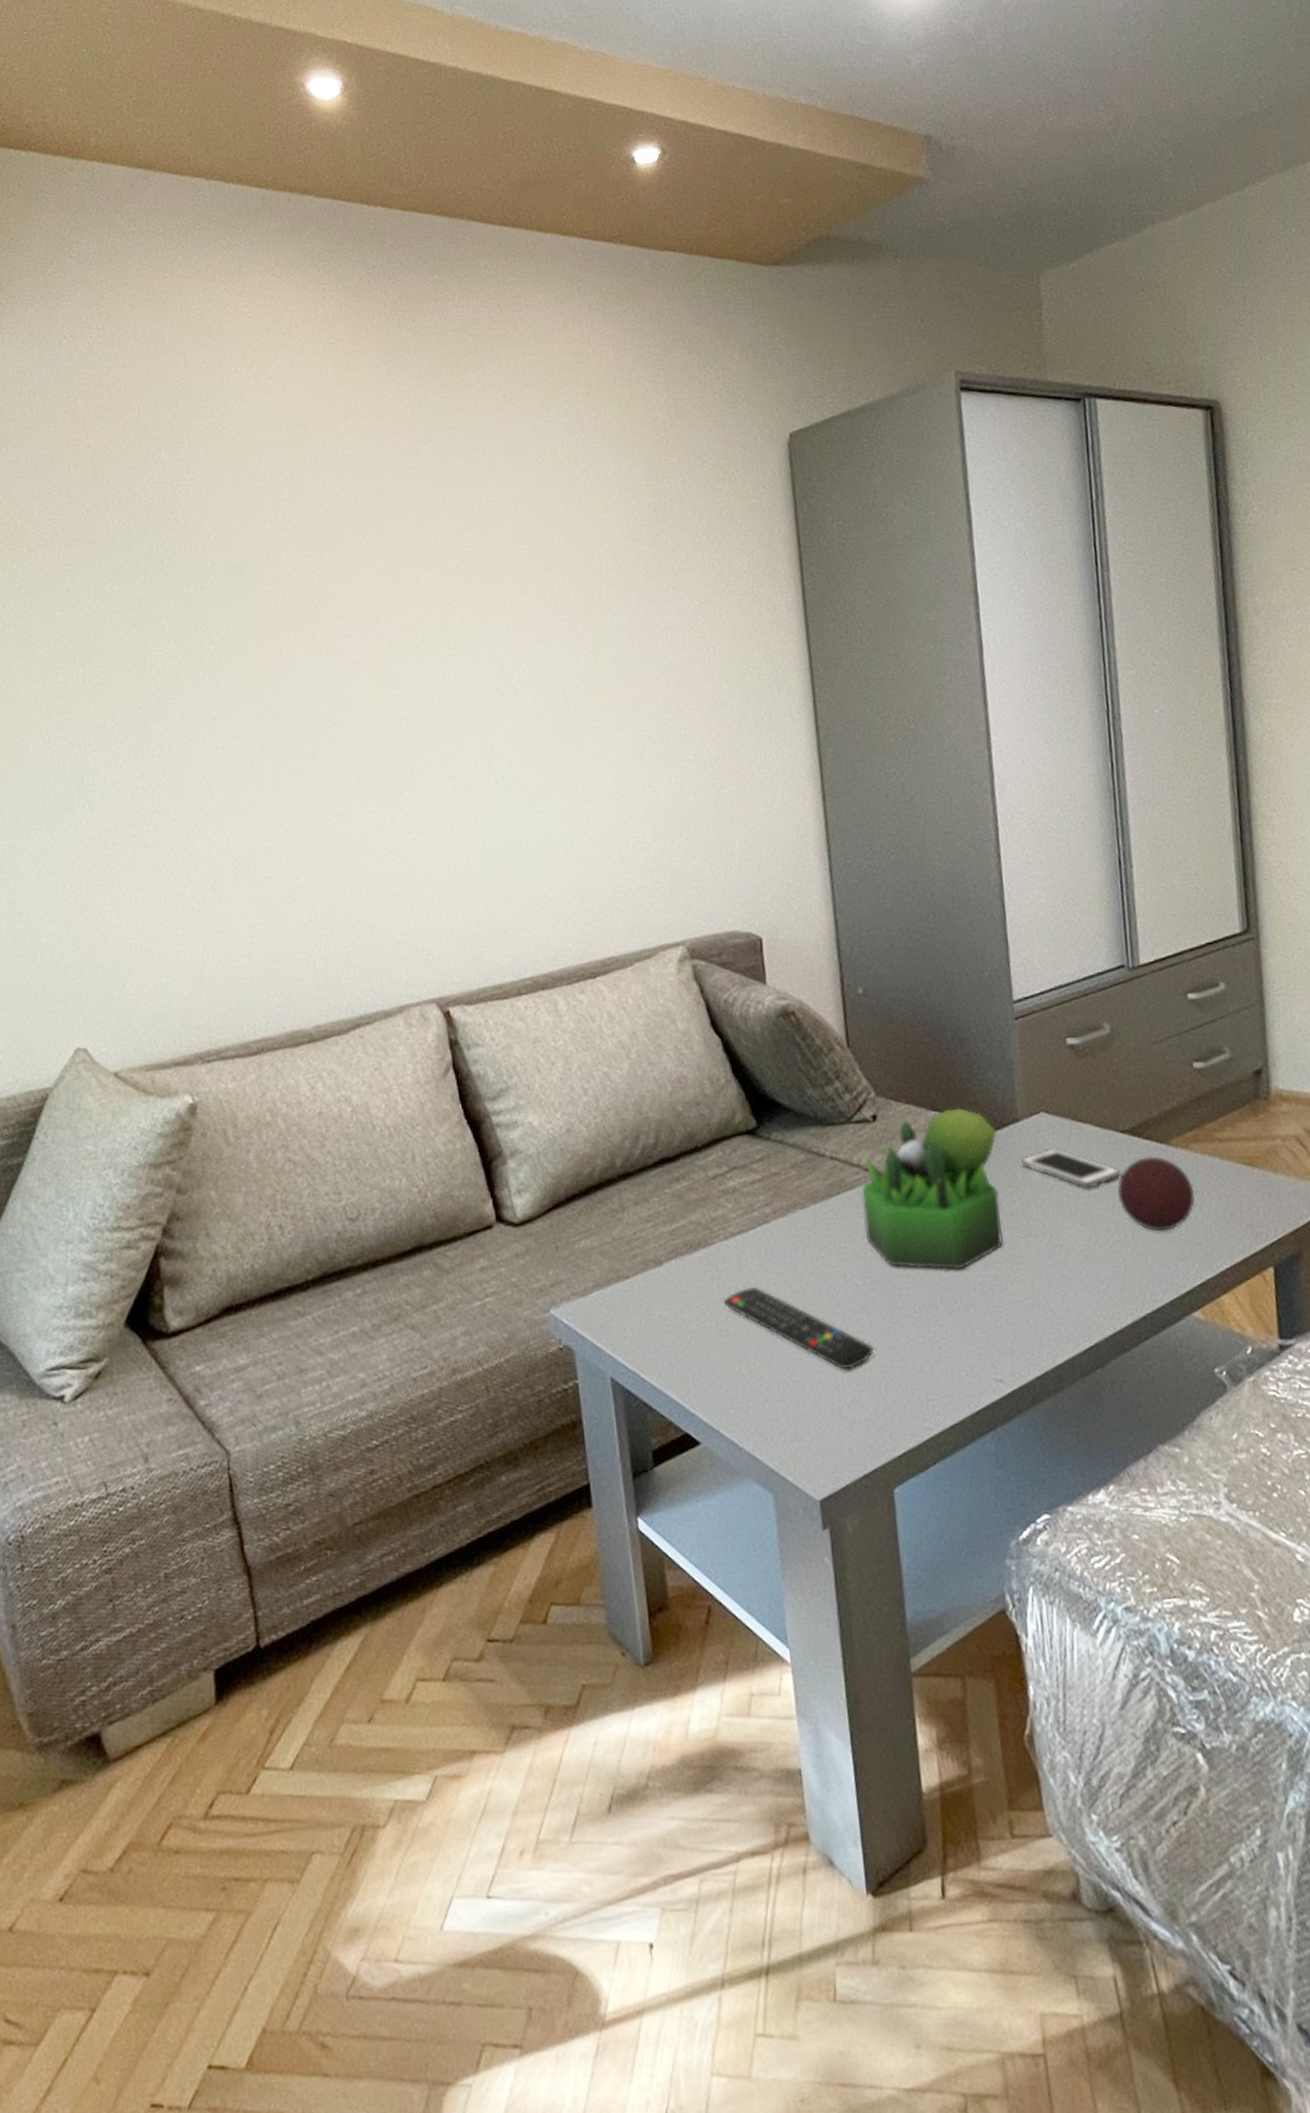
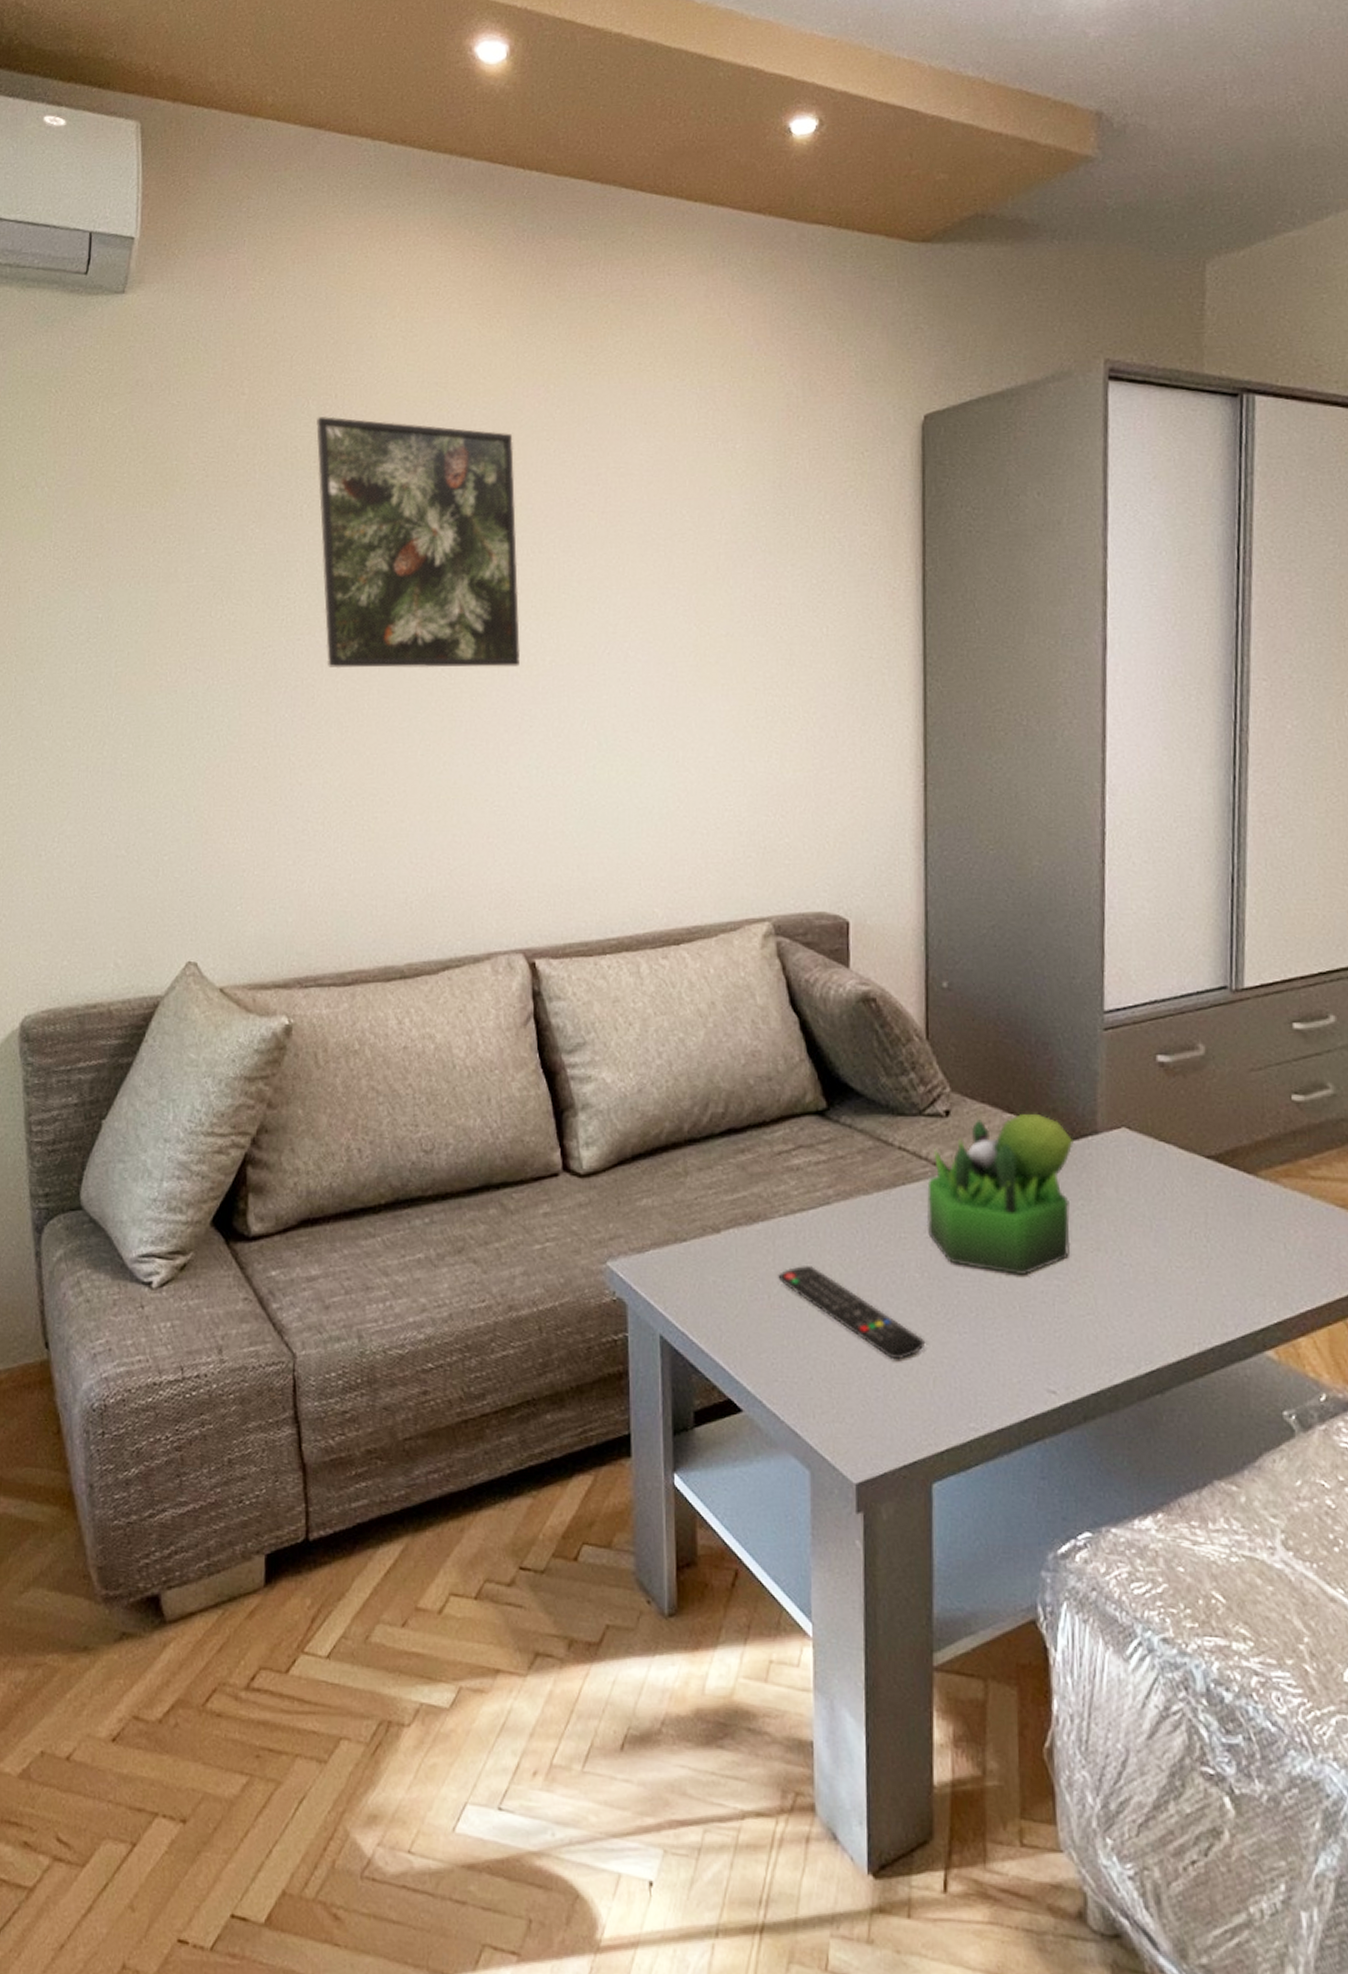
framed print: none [171,465,407,726] -> present [316,416,520,669]
cell phone: present [1021,1149,1121,1188] -> none [1097,1166,1201,1209]
decorative ball: present [1117,1156,1195,1232] -> none [1196,1186,1280,1264]

